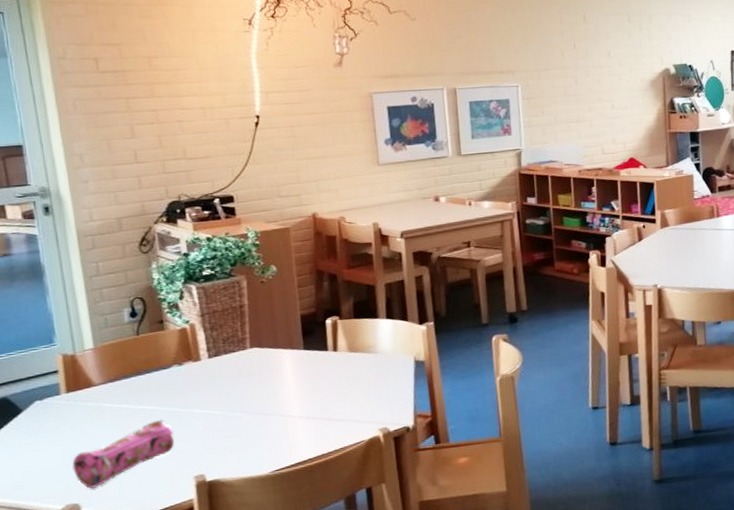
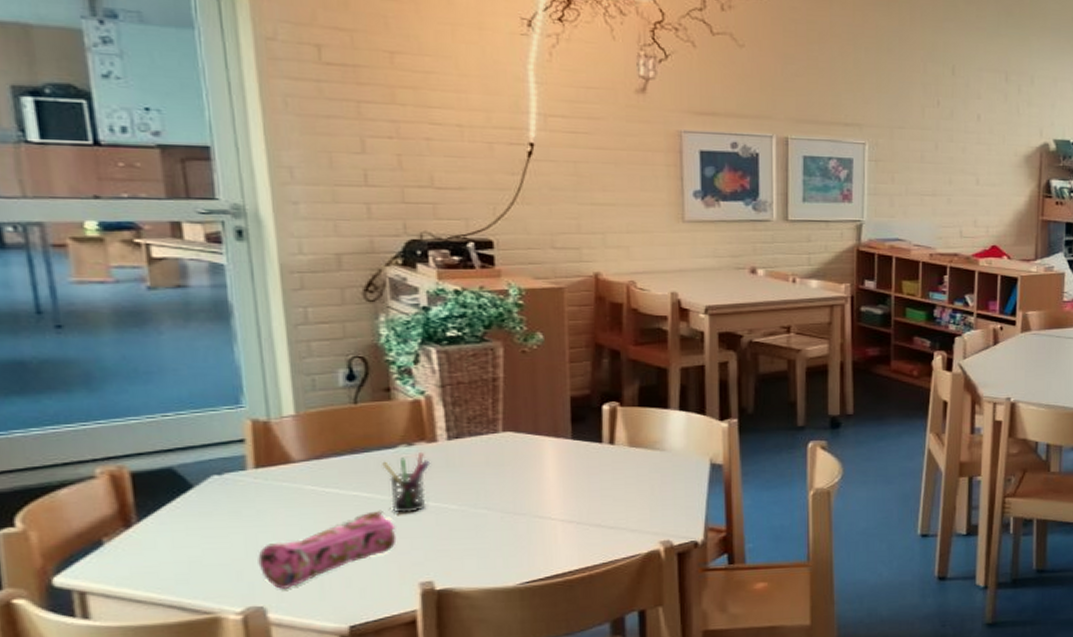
pen holder: none [160,370,197,421] -> present [382,453,431,513]

